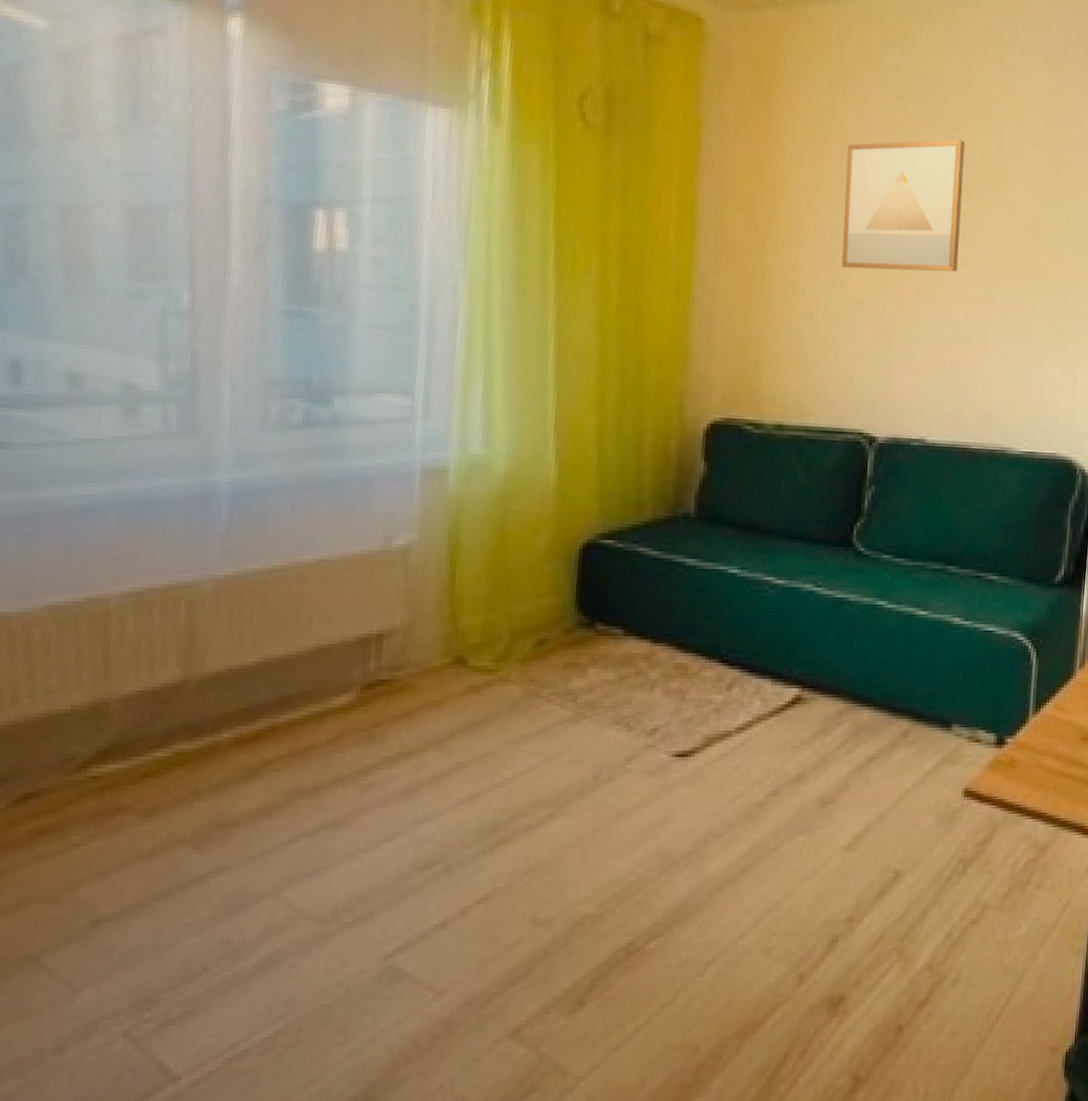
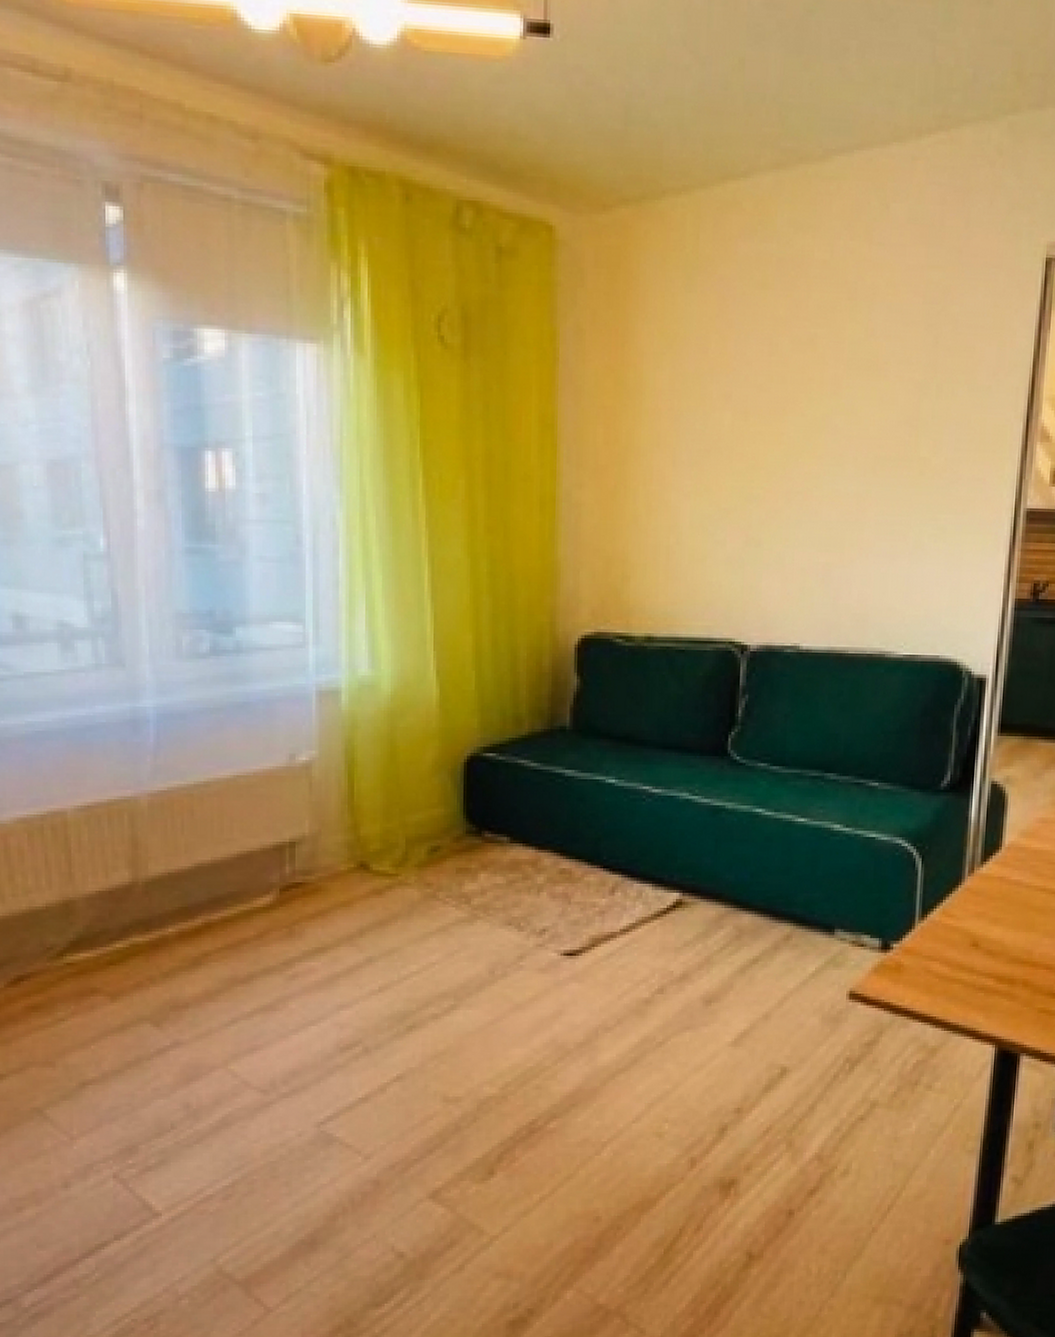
wall art: present [841,139,965,272] -> none [705,328,833,474]

